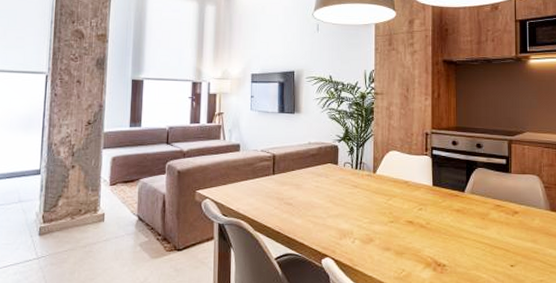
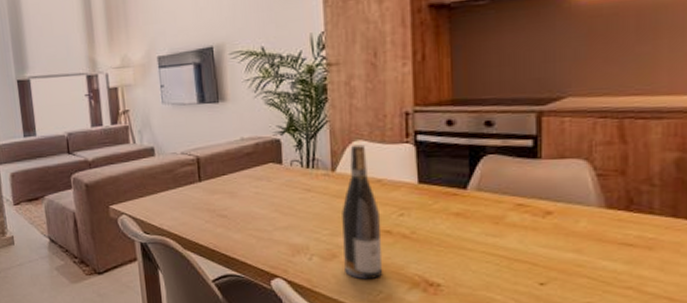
wine bottle: none [378,154,406,260] -> present [342,144,383,280]

